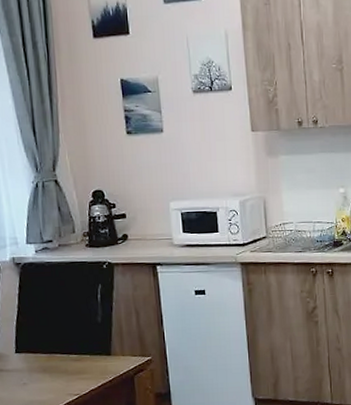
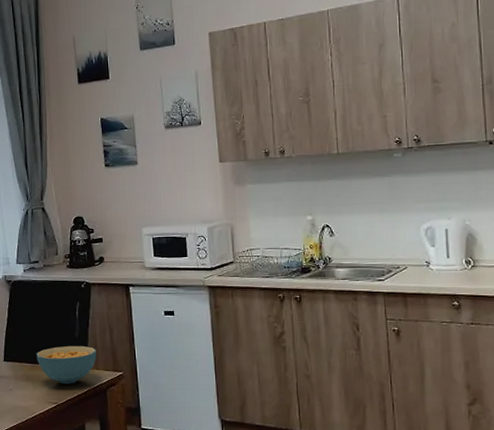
cereal bowl: none [54,331,122,374] -> present [36,345,97,384]

